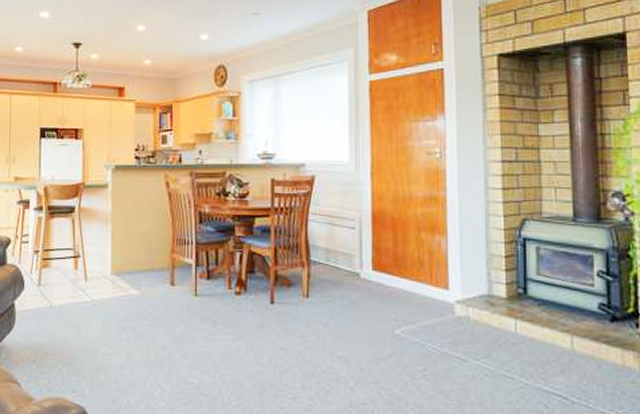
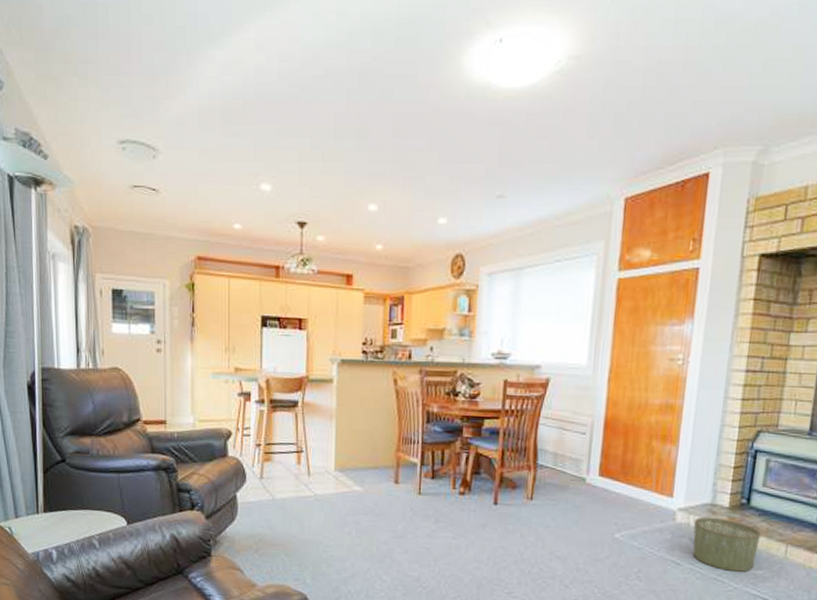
basket: none [473,308,544,367] -> present [693,516,762,572]

